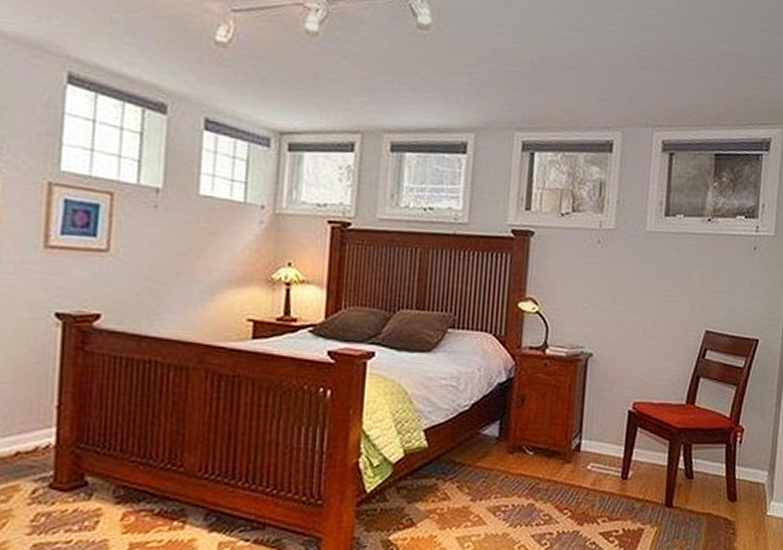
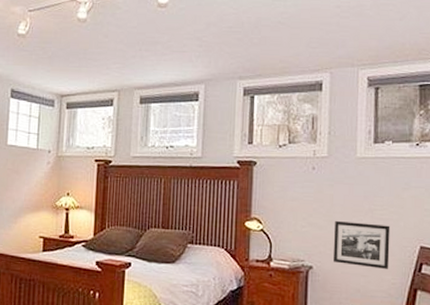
picture frame: none [616,301,677,355] -> present [334,220,391,269]

